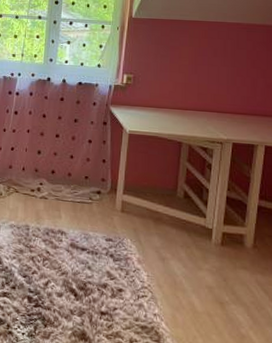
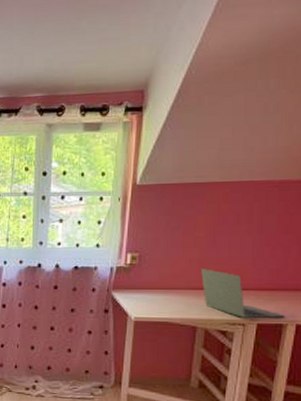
laptop: none [185,92,256,139] -> present [201,269,285,318]

